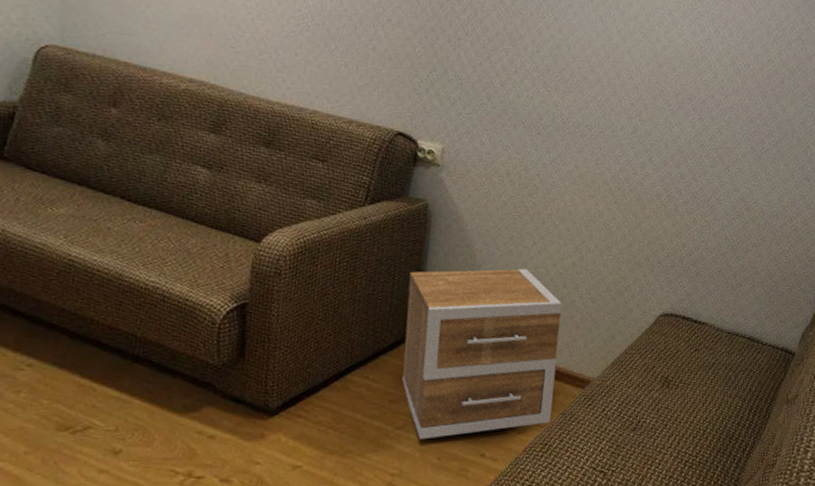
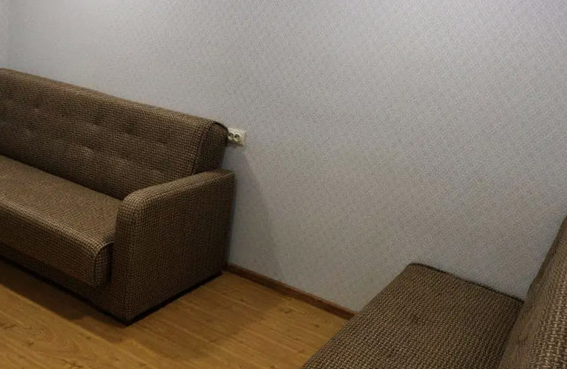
nightstand: present [402,269,563,439] -> none [215,223,333,351]

